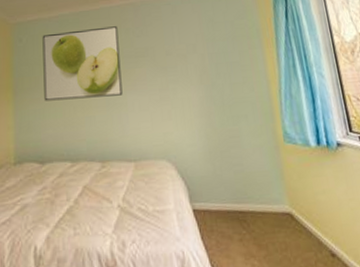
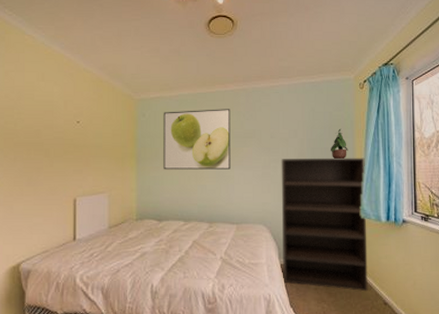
bookshelf: none [180,70,308,240] -> present [281,157,368,292]
potted plant: none [237,38,258,74] -> present [331,128,348,159]

